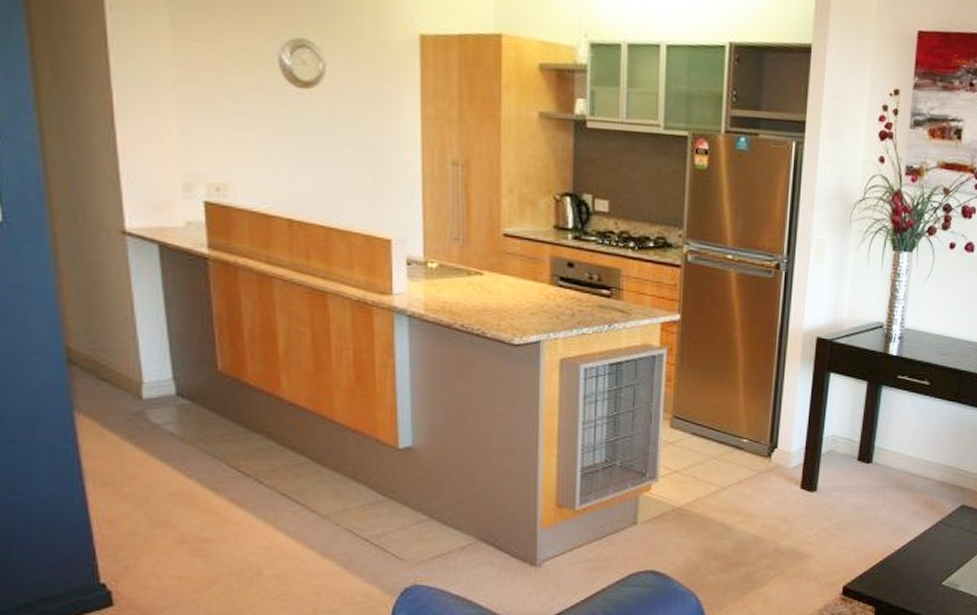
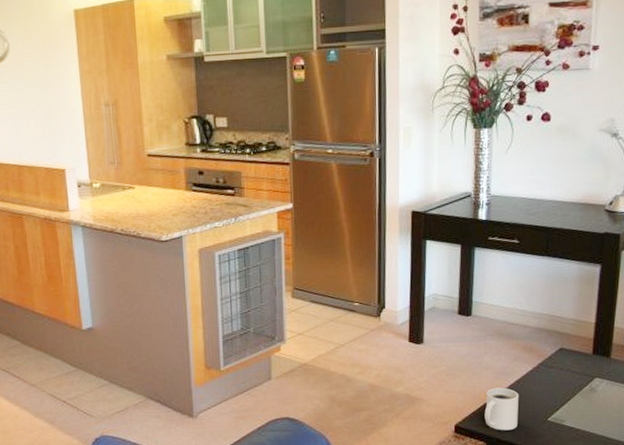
mug: none [876,546,915,595] -> present [484,387,519,431]

